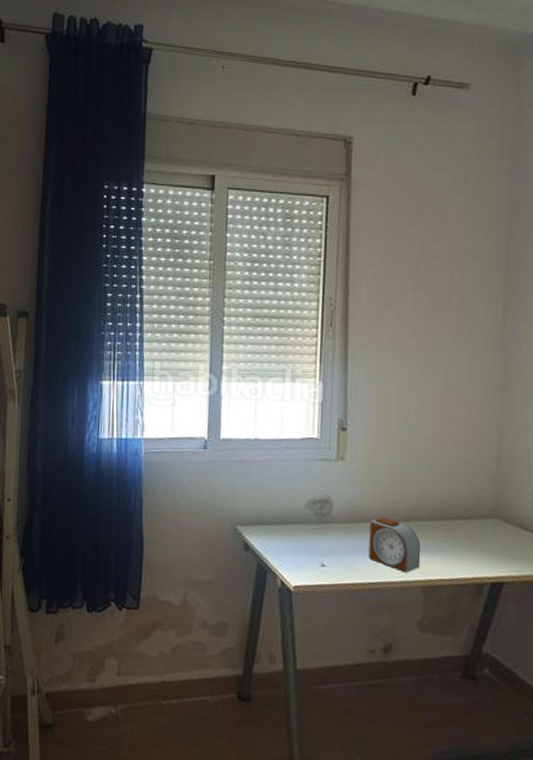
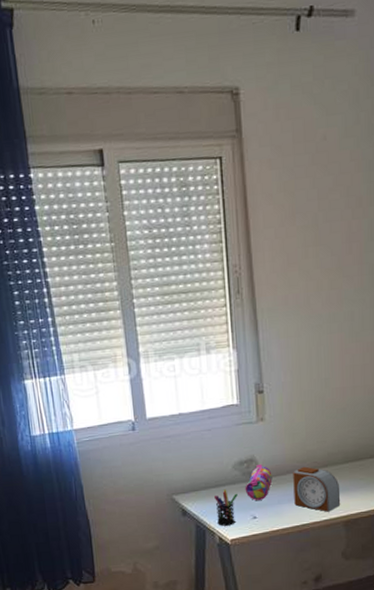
pen holder: none [281,528,307,570] -> present [214,489,238,526]
pencil case: none [315,507,347,547] -> present [245,465,273,500]

